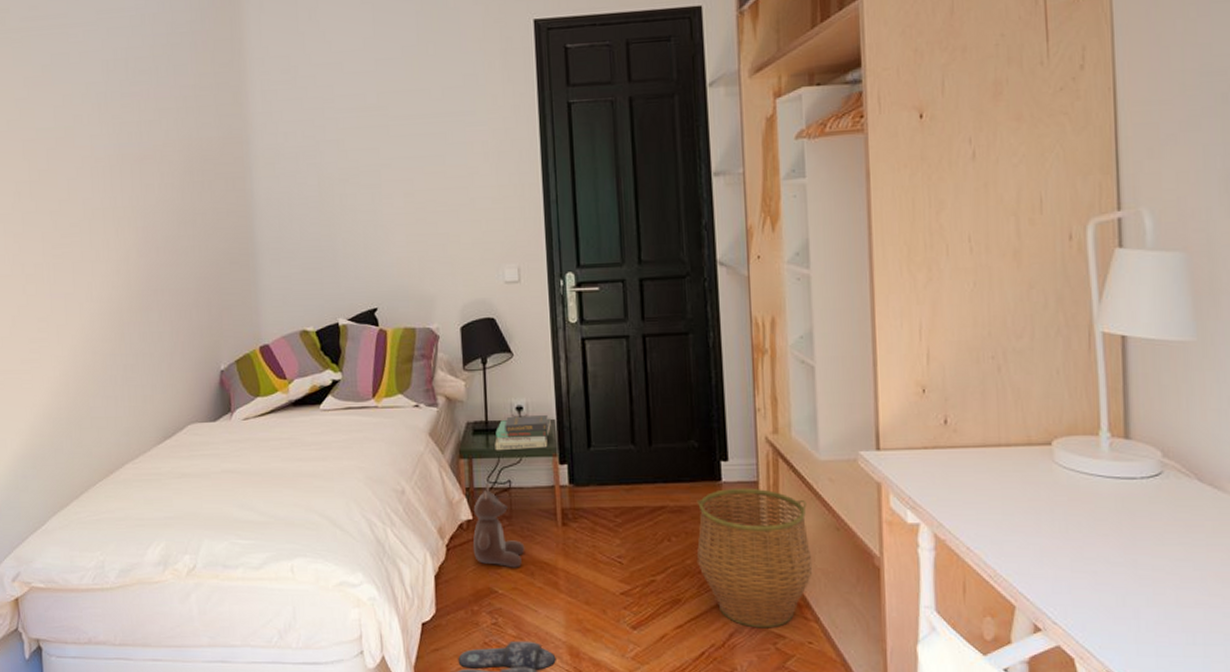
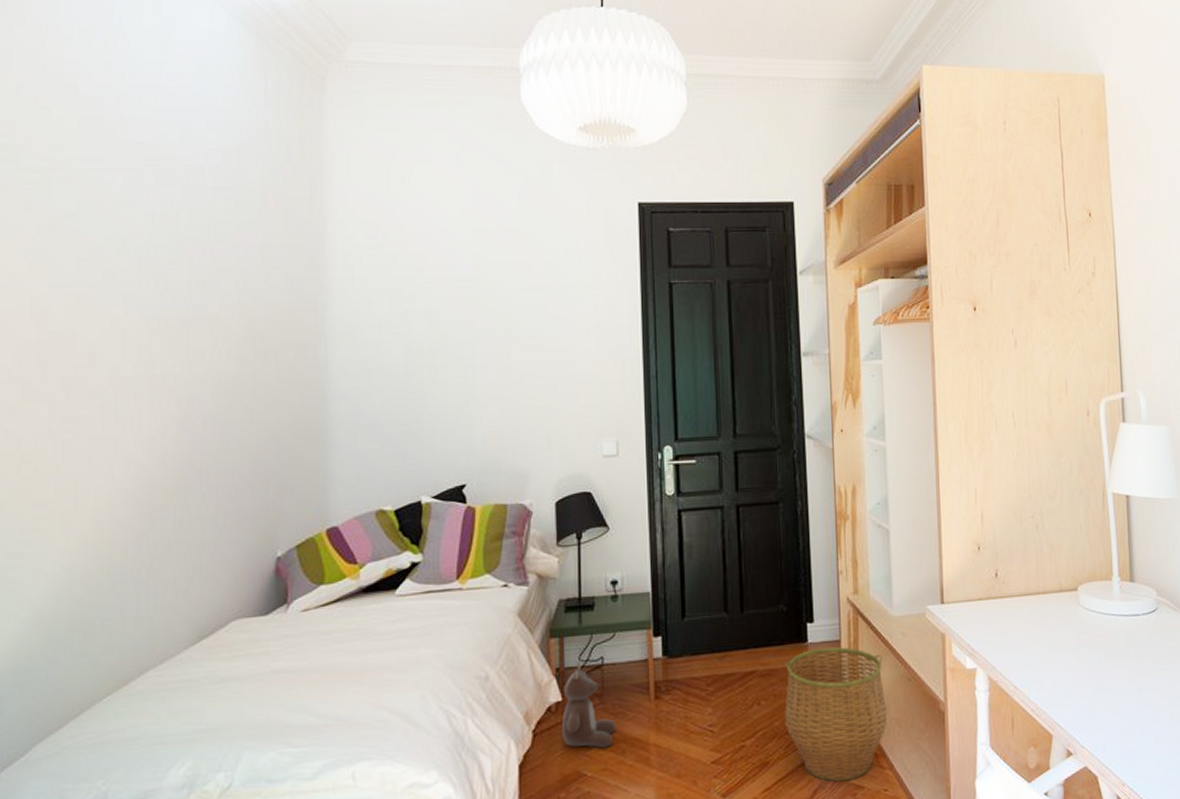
books: present [494,414,551,451] -> none [588,587,646,628]

